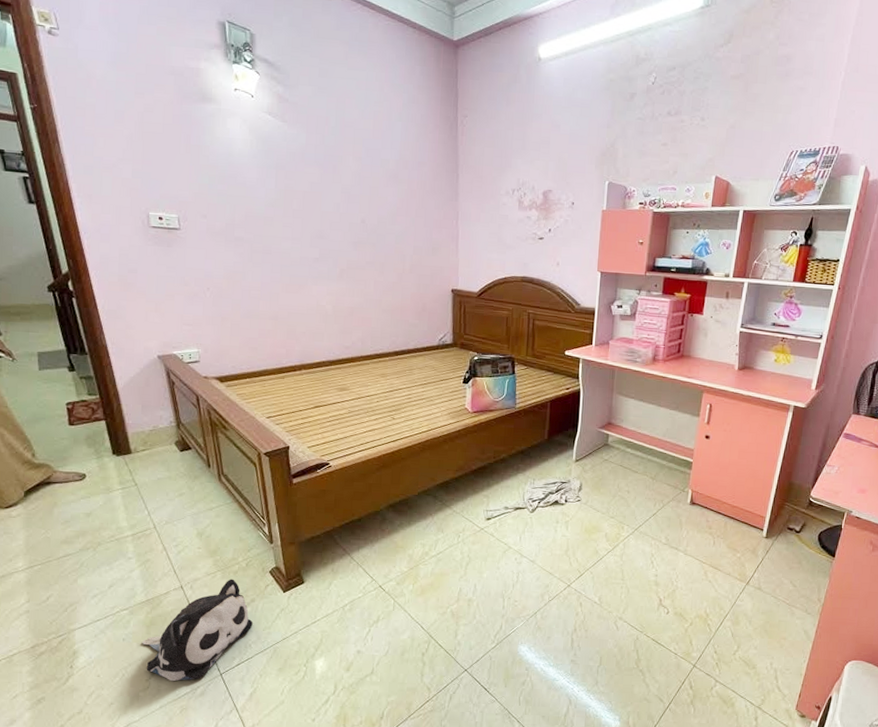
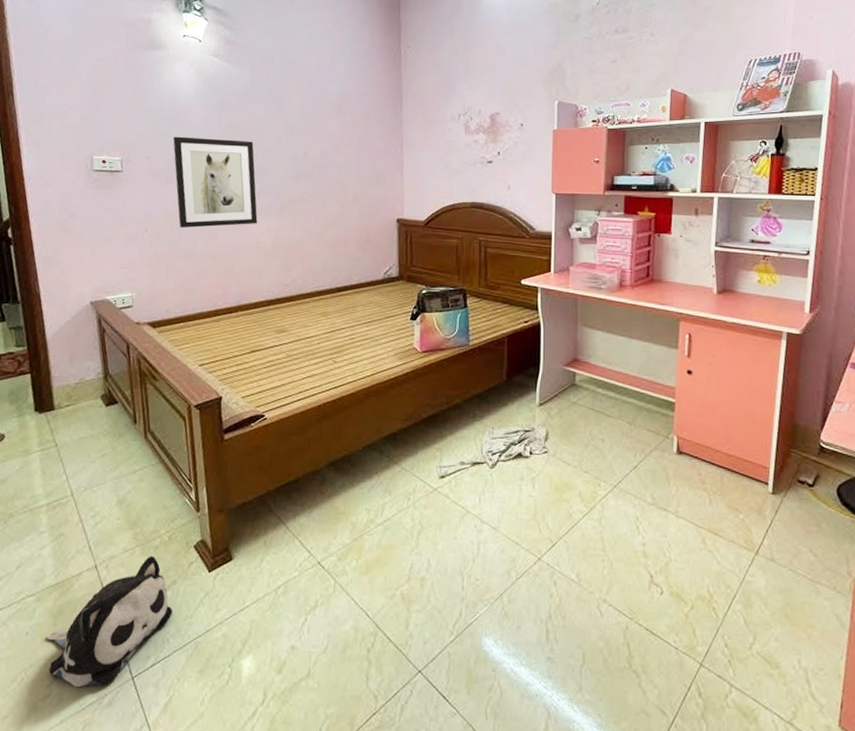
wall art: none [230,196,318,289] -> present [173,136,258,229]

